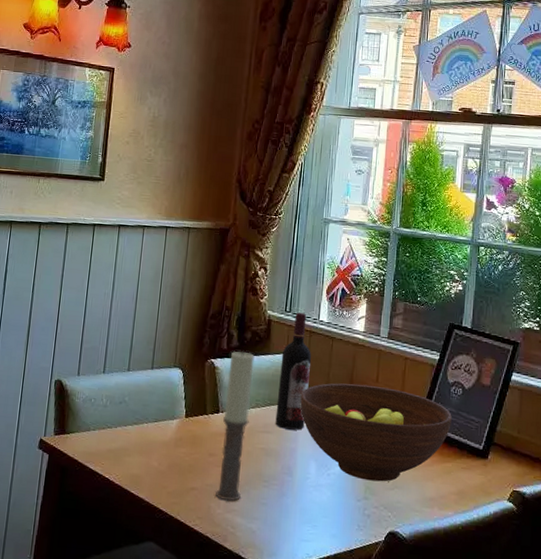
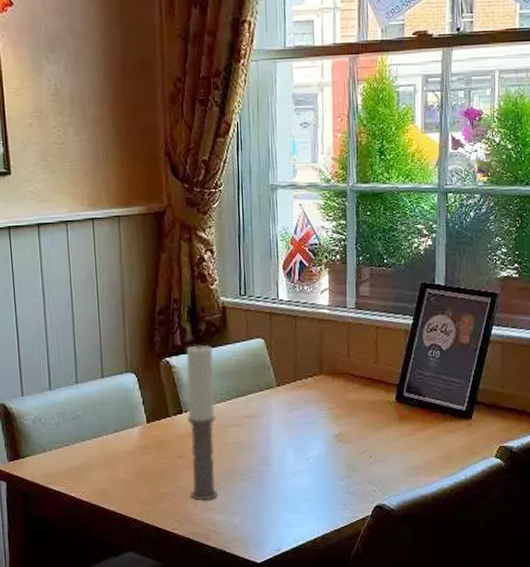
wine bottle: present [275,312,312,430] -> none [242,294,276,420]
fruit bowl: present [300,383,452,482] -> none [268,361,431,459]

